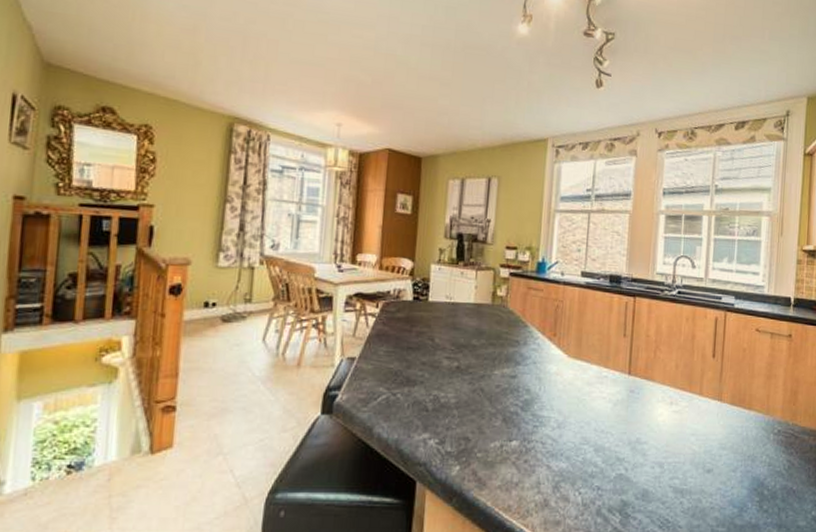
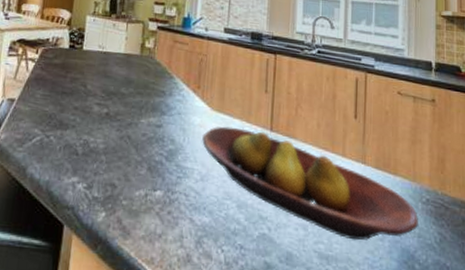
fruit bowl: none [558,373,770,473] -> present [202,126,419,241]

